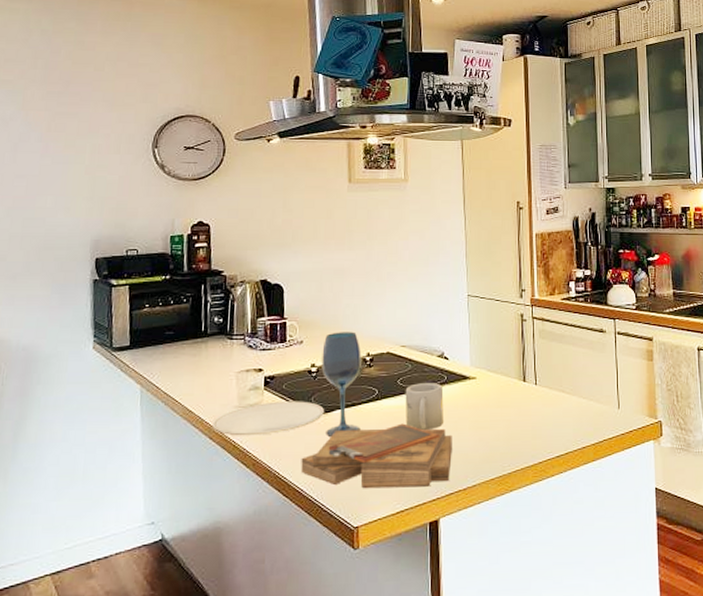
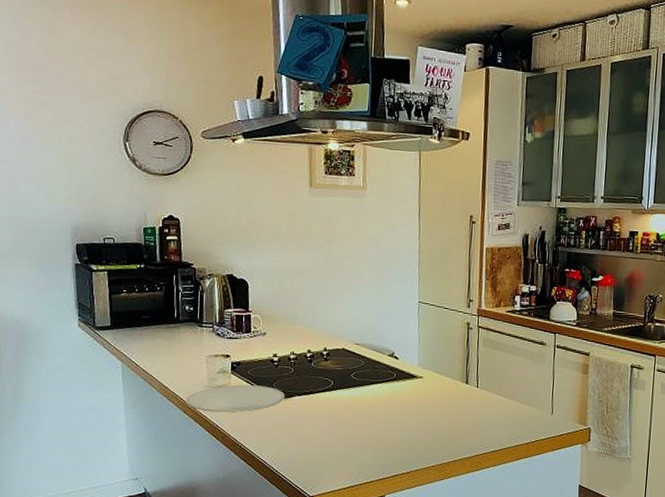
clipboard: present [300,423,452,488] -> none [264,412,399,468]
wineglass: present [321,332,362,436] -> none [282,327,319,419]
mug: present [405,383,444,430] -> none [357,378,393,420]

